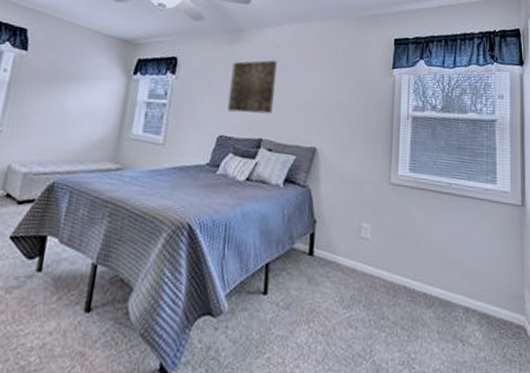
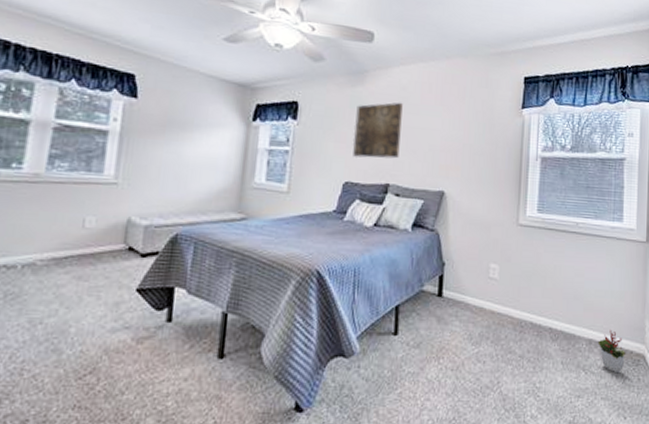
decorative plant: none [475,297,505,347] -> present [597,329,625,374]

